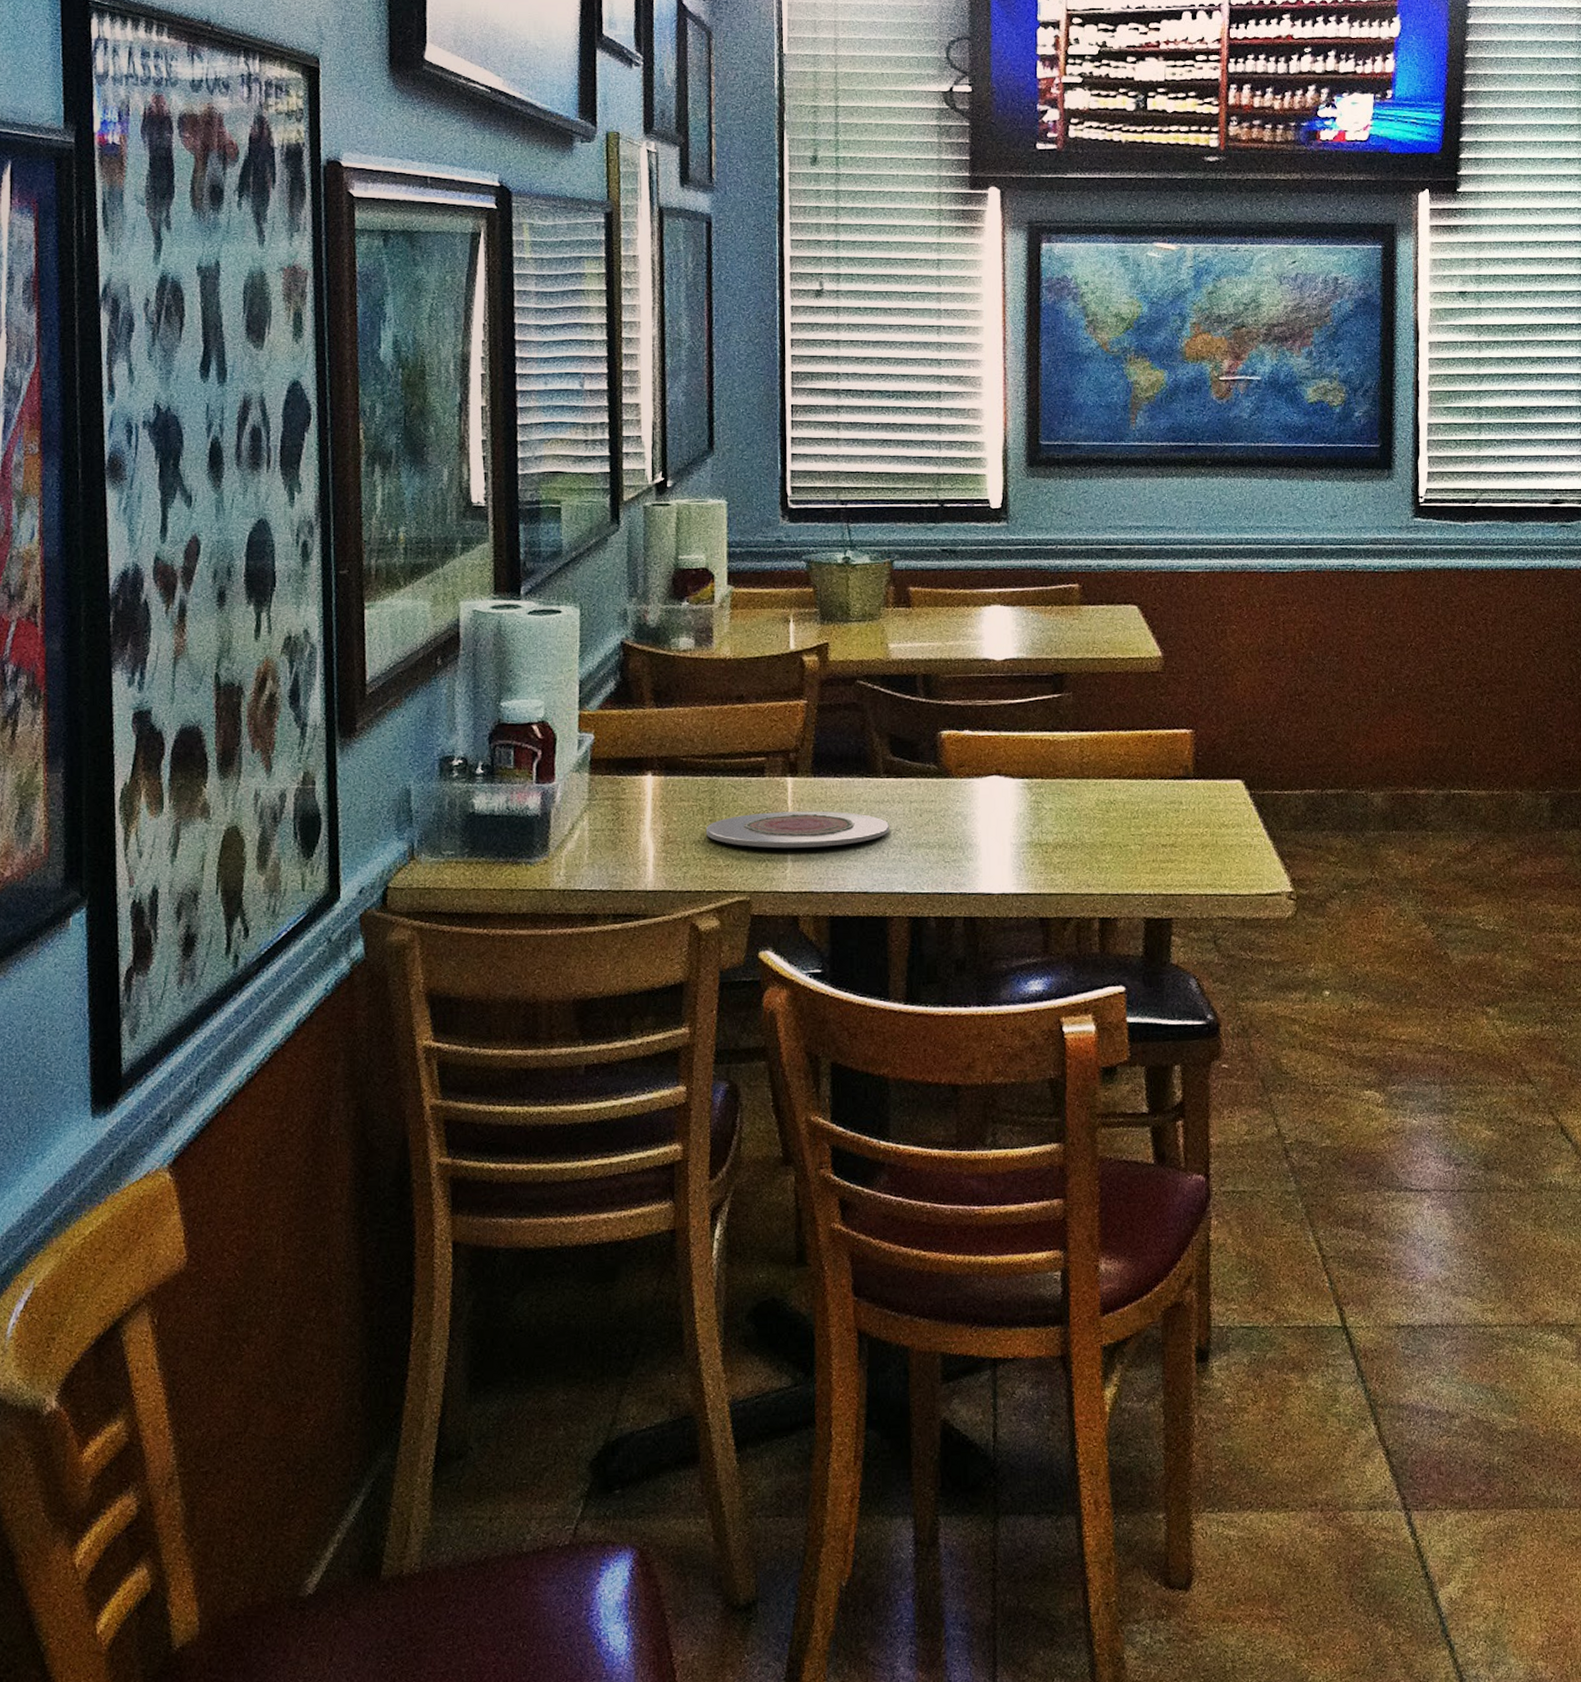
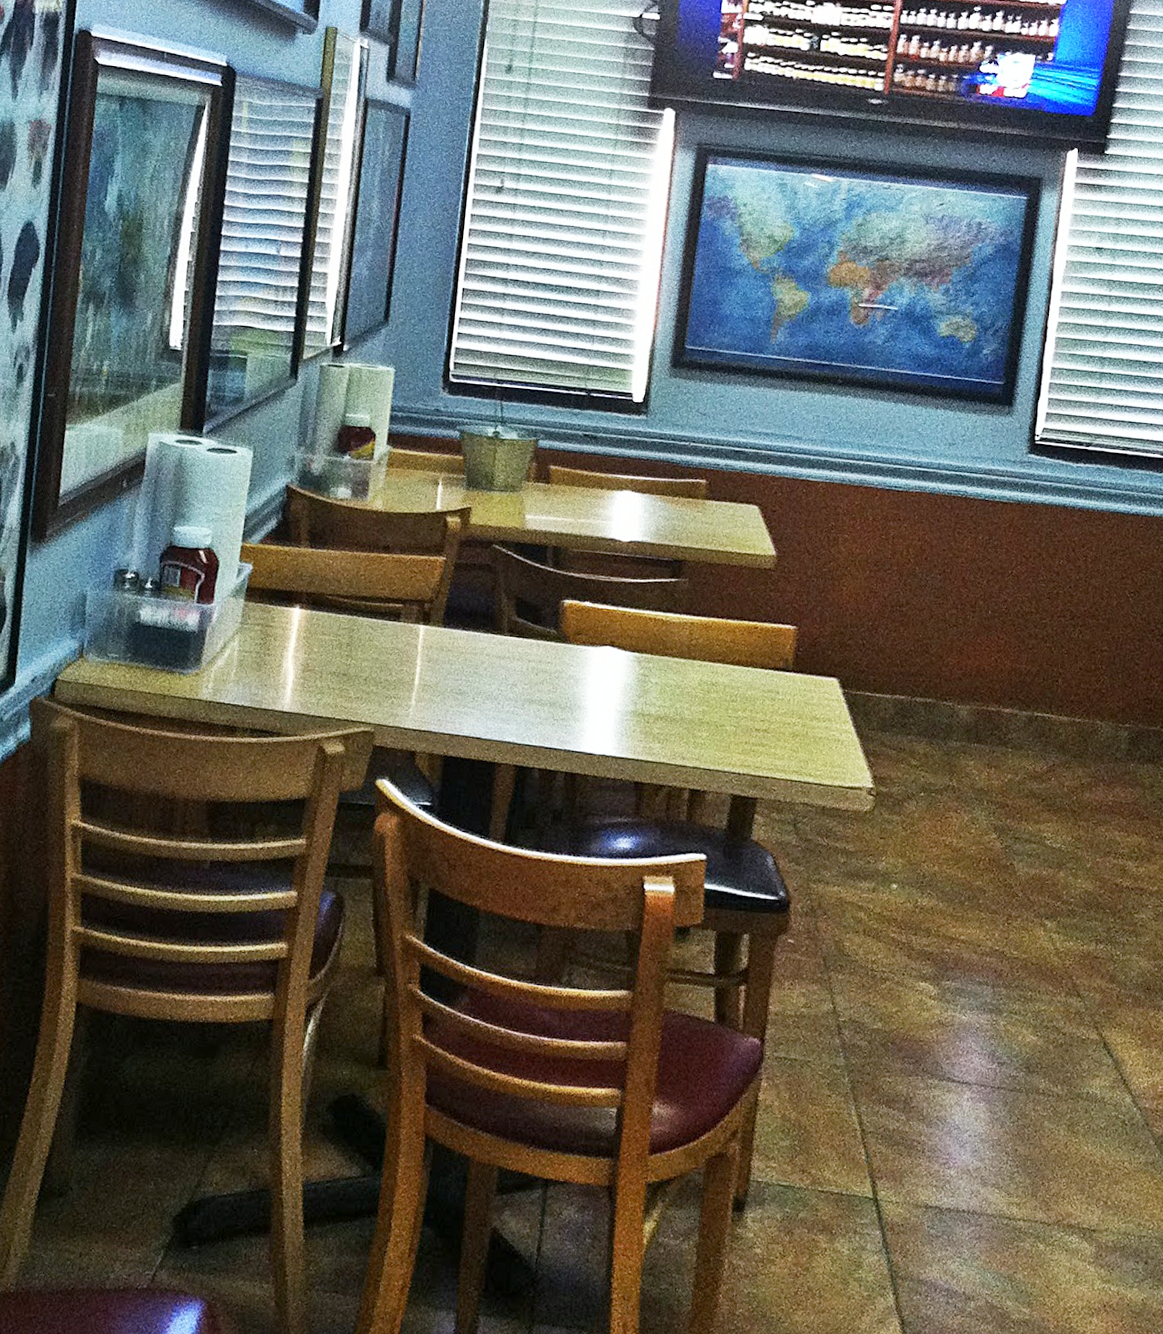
plate: present [705,811,890,849] -> none [341,654,508,693]

